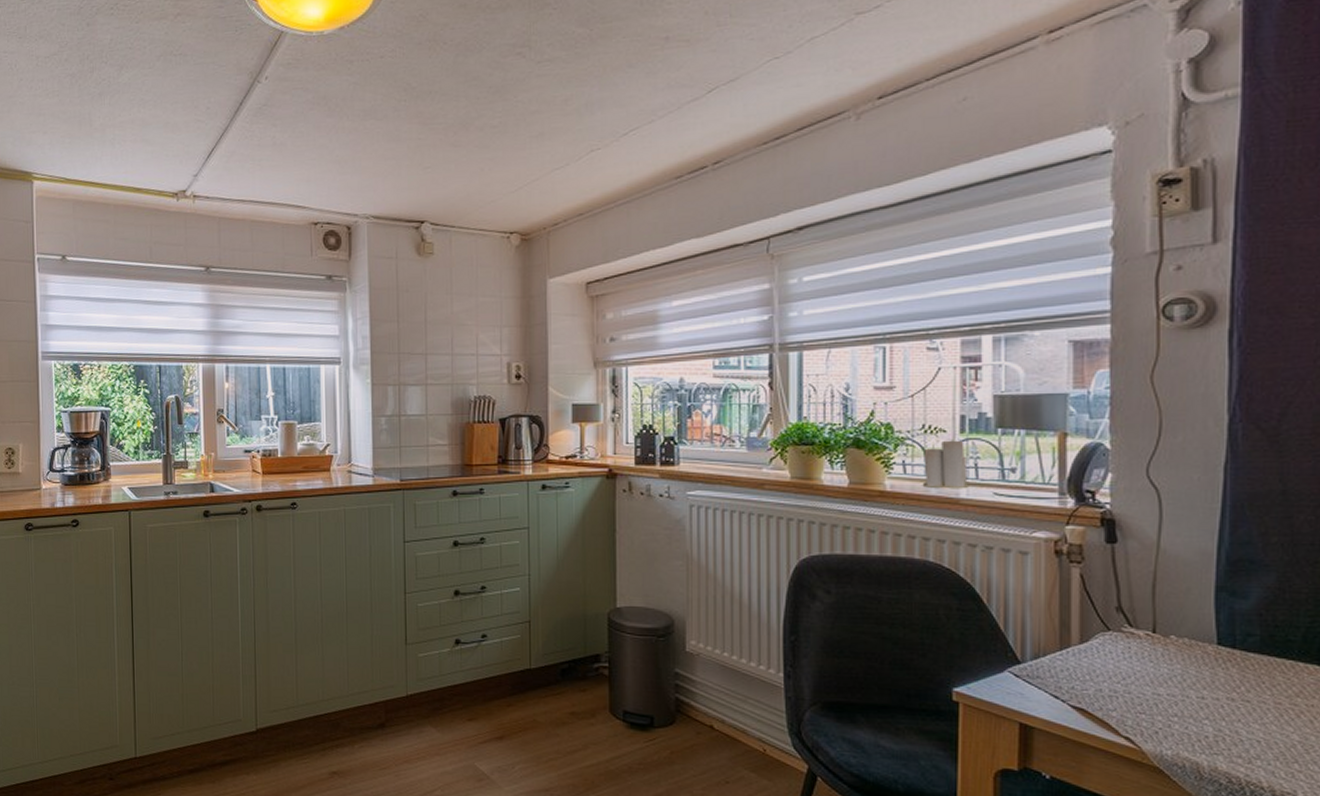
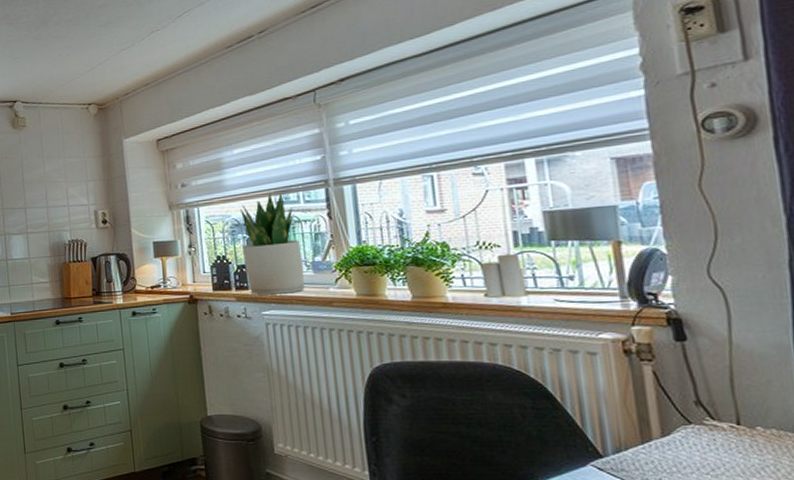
planter: none [672,356,737,472] -> present [240,193,305,295]

